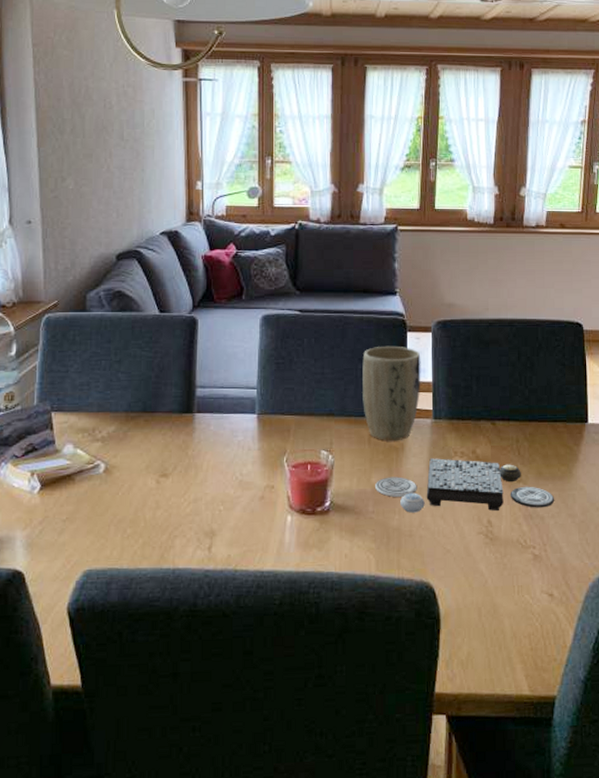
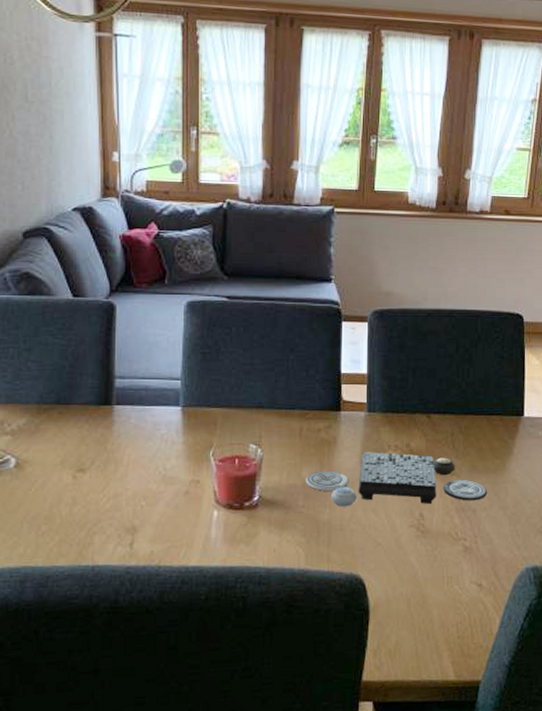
plant pot: present [362,345,421,441] -> none [294,335,356,435]

